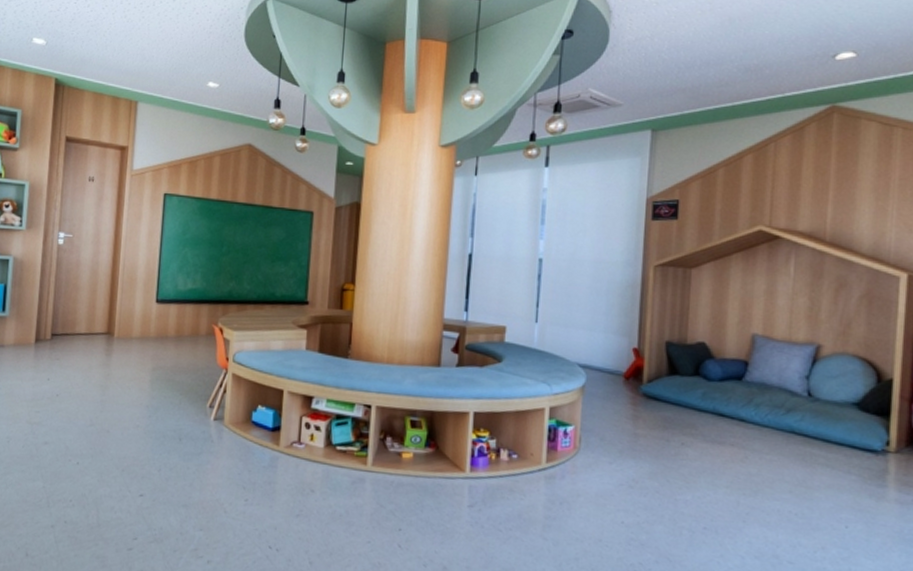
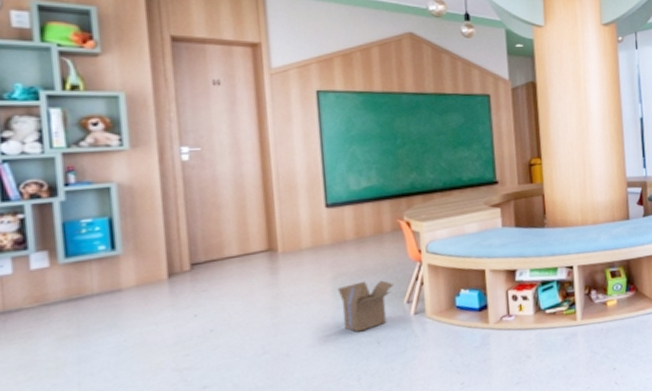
cardboard box: none [154,377,201,425] -> present [337,280,394,332]

